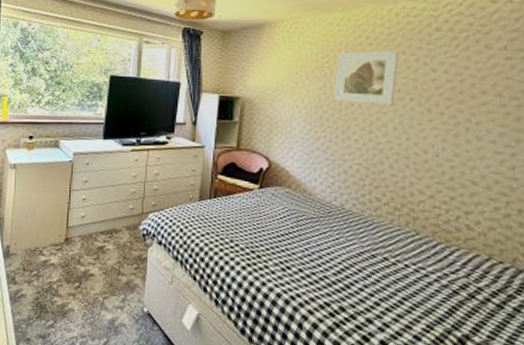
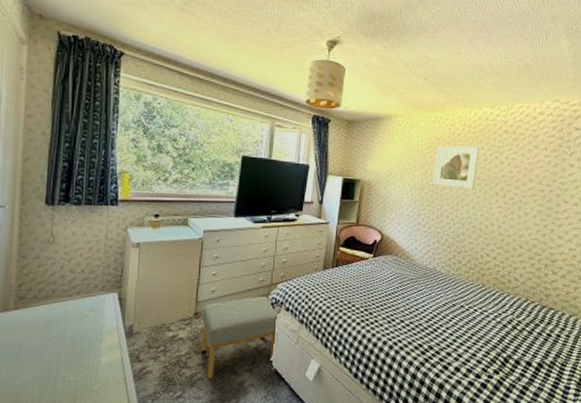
footstool: none [71,225,151,312] -> present [200,296,279,379]

